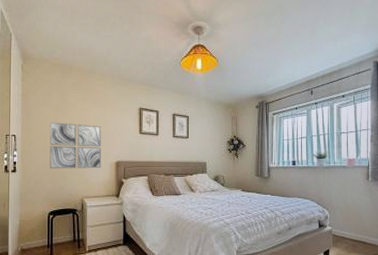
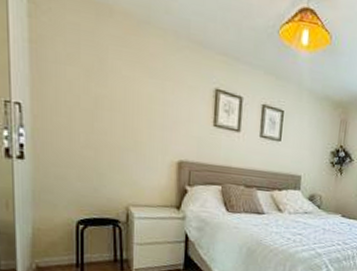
wall art: present [49,121,102,169] -> none [77,89,158,168]

